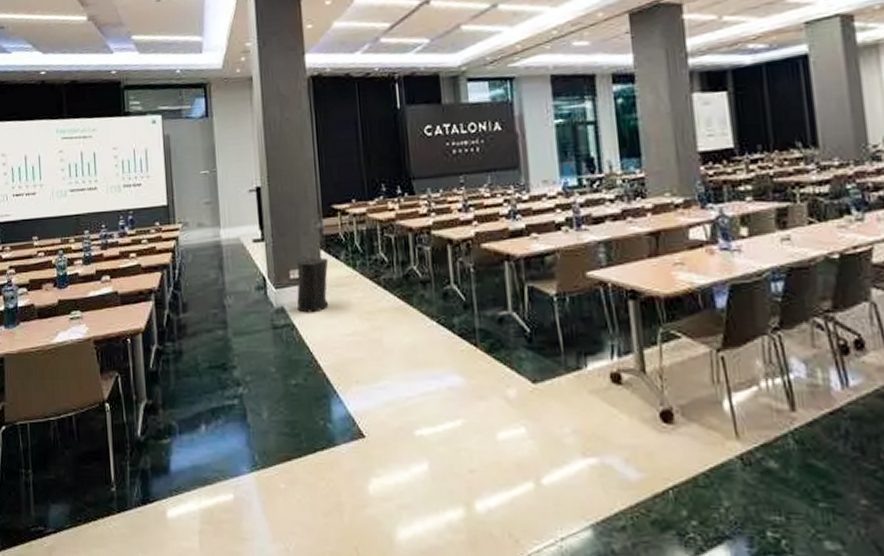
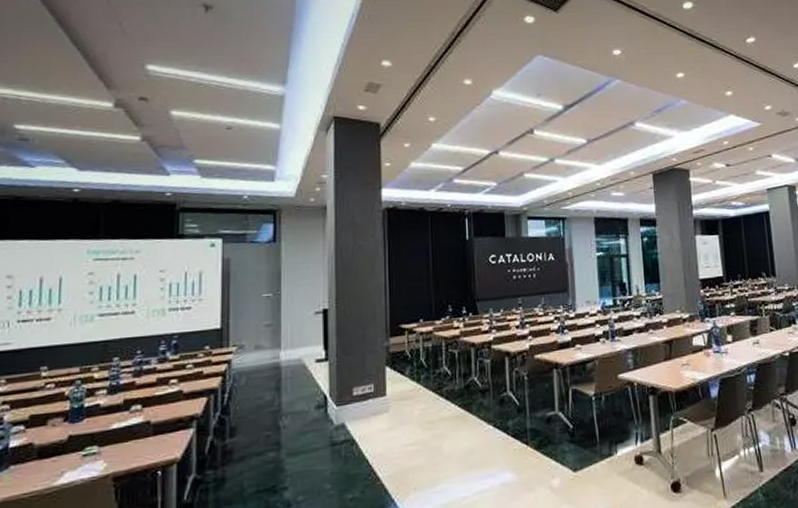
trash can: present [297,257,329,313] -> none [359,373,394,428]

